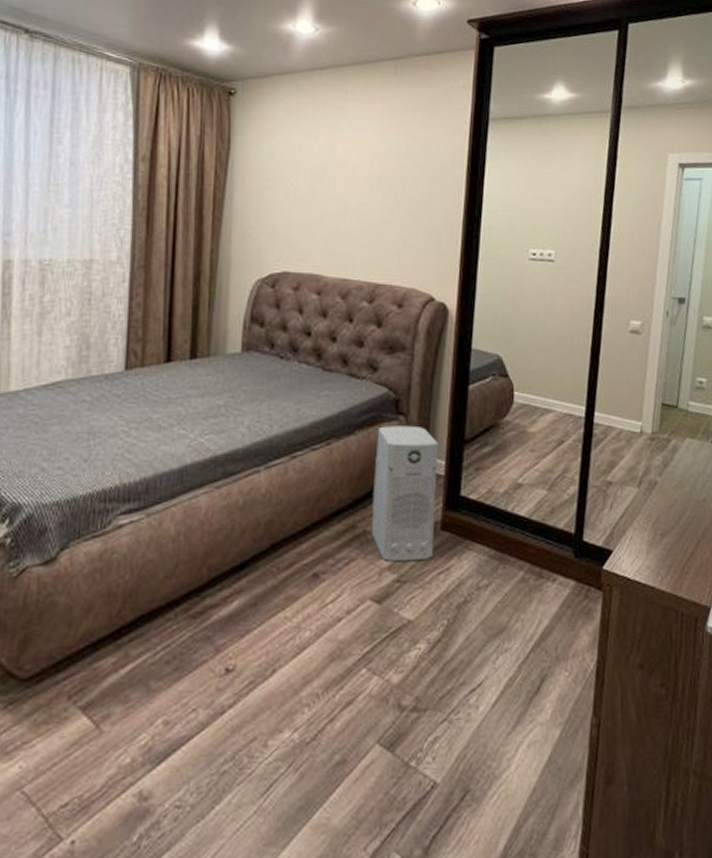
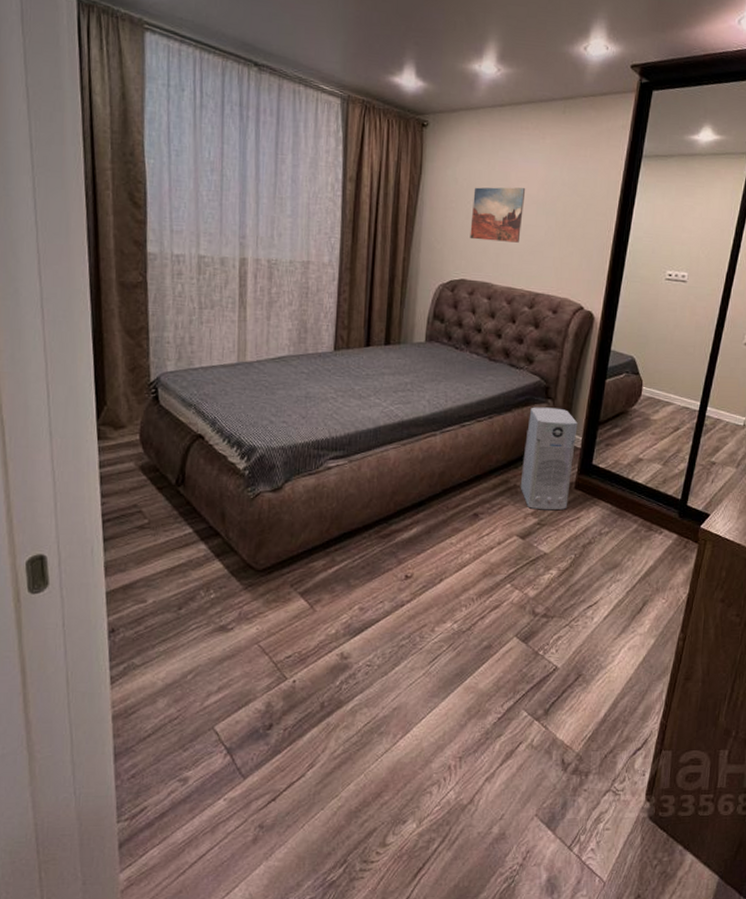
wall art: none [292,160,356,225] -> present [470,187,526,243]

